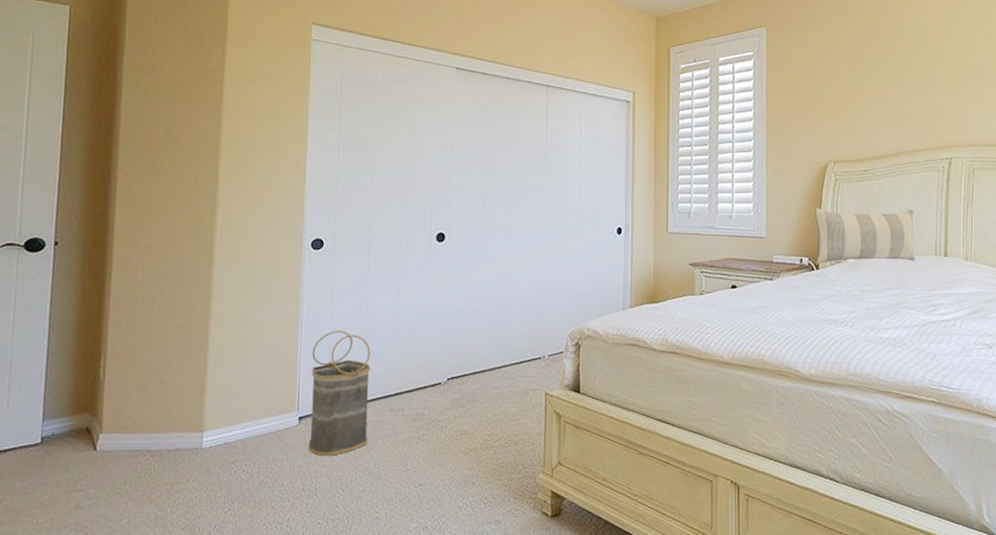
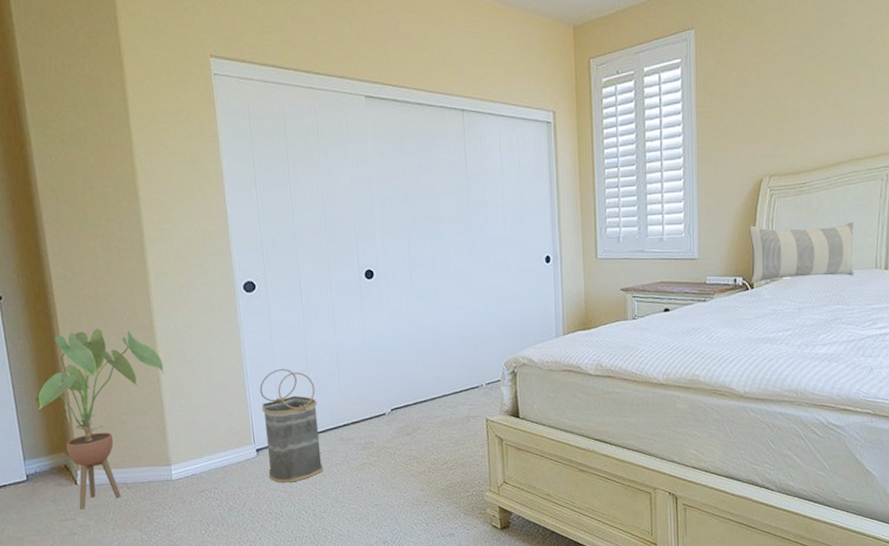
house plant: none [68,280,215,480] -> present [34,329,164,510]

